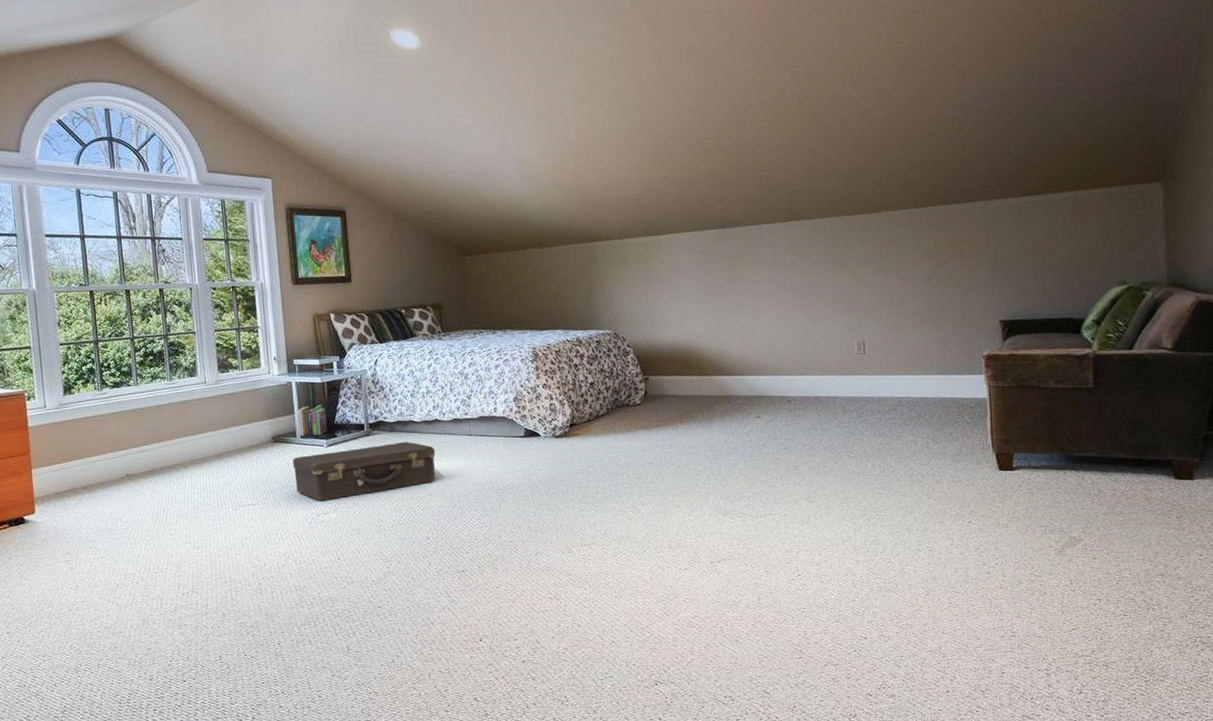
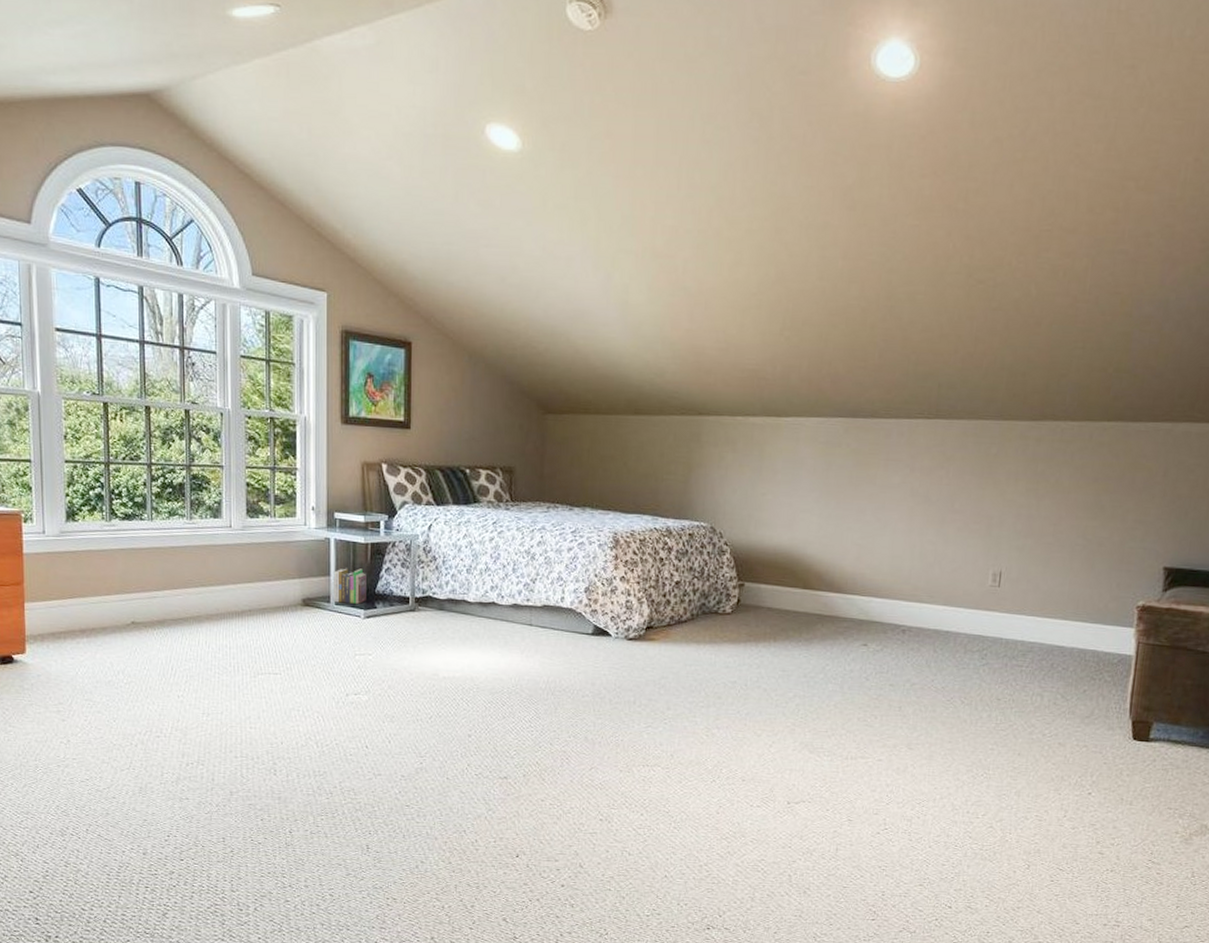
suitcase: present [292,441,436,501] -> none [323,623,489,679]

